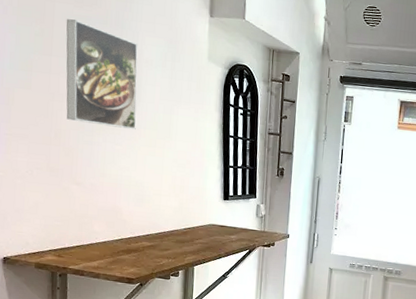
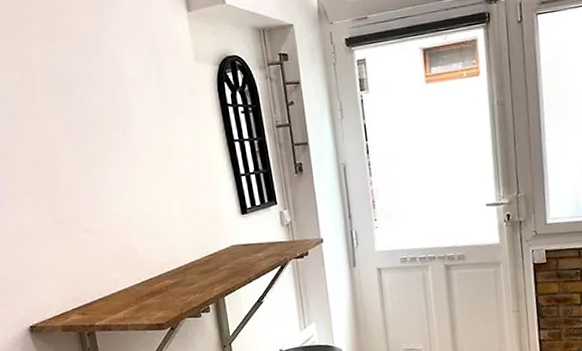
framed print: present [66,19,138,129] -> none [43,54,134,164]

